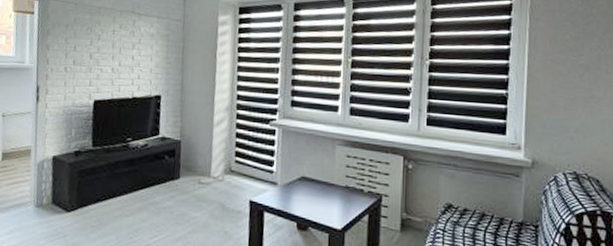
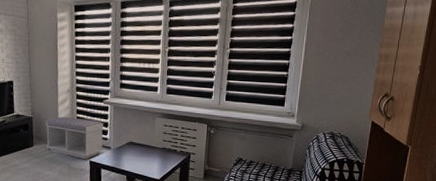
bench: none [195,141,270,198] -> present [46,117,104,159]

